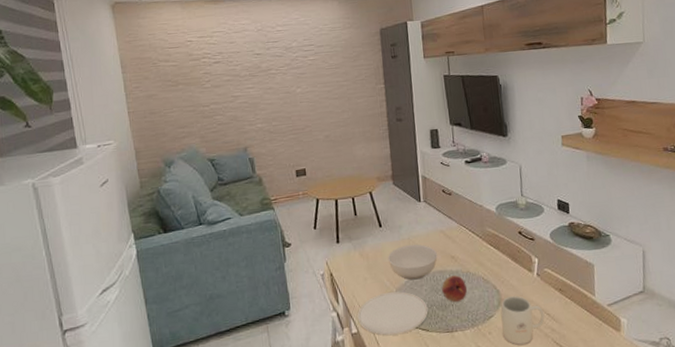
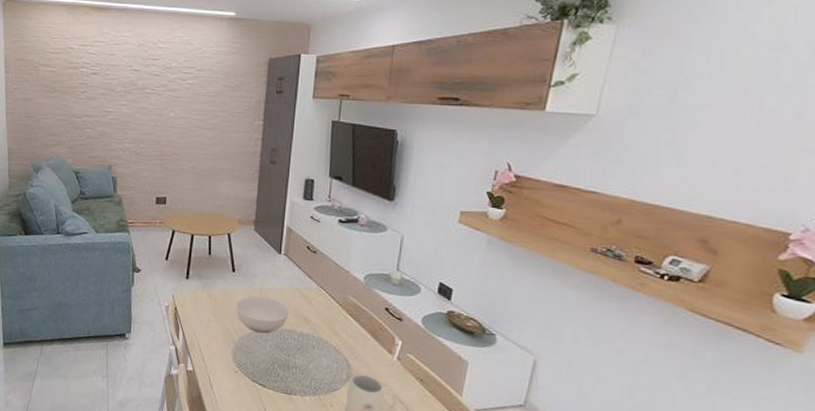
plate: present [357,291,428,336] -> none [195,339,269,384]
fruit: present [442,275,468,302] -> none [287,337,316,366]

